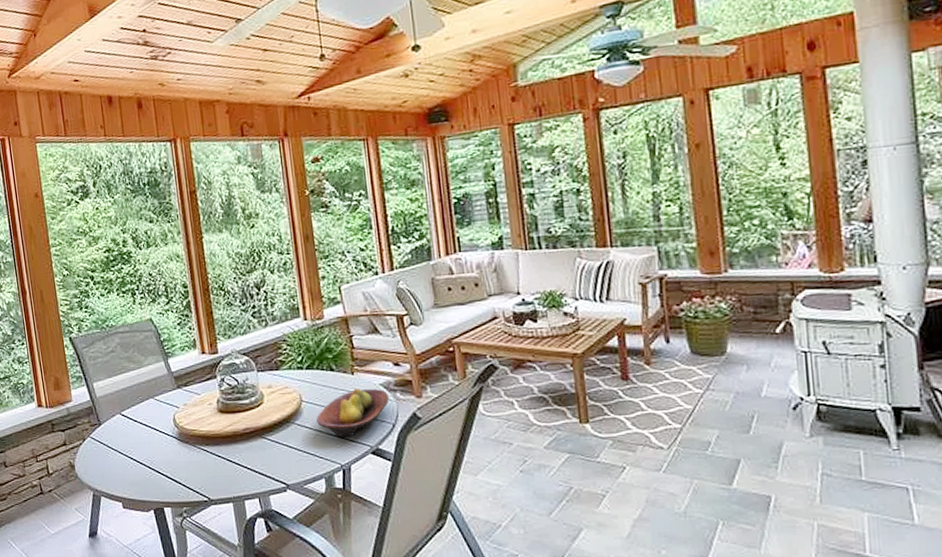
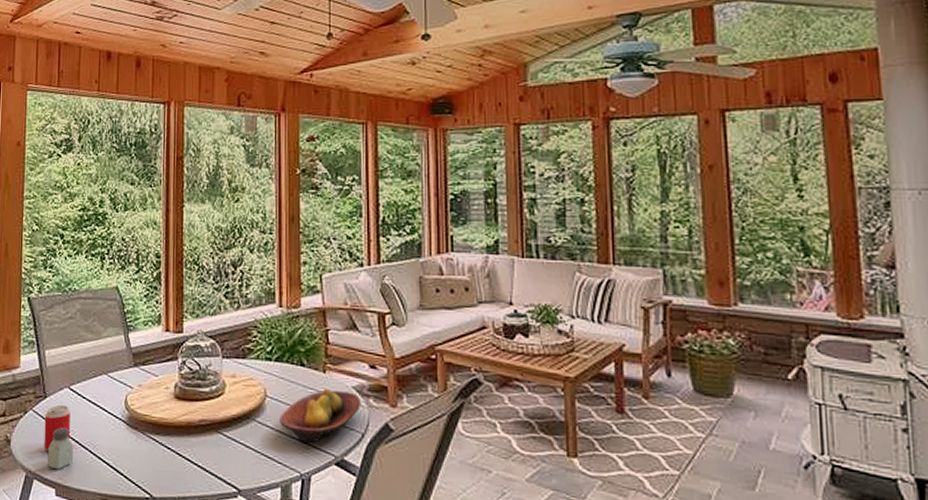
beverage can: none [102,429,128,471] -> present [44,404,70,452]
saltshaker: none [109,449,134,486] -> present [47,427,73,470]

